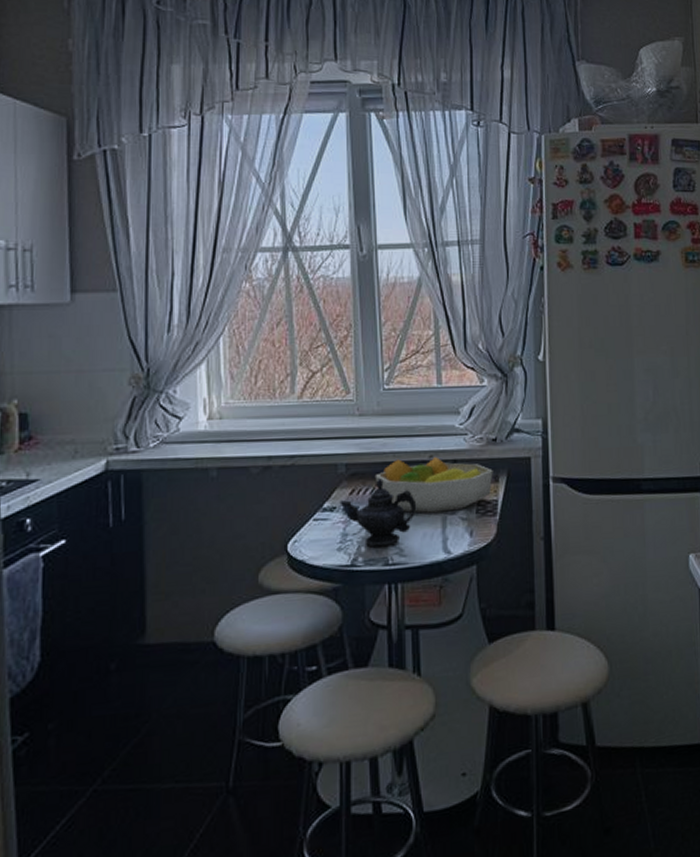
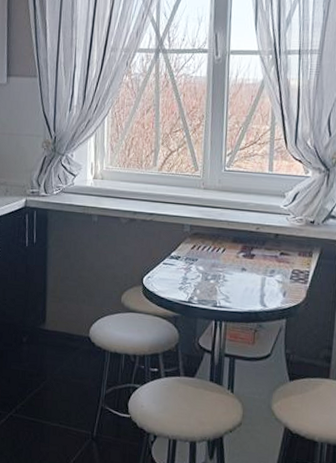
teapot: present [340,477,417,547] -> none [183,239,243,292]
fruit bowl: present [375,457,493,513] -> none [212,227,308,274]

